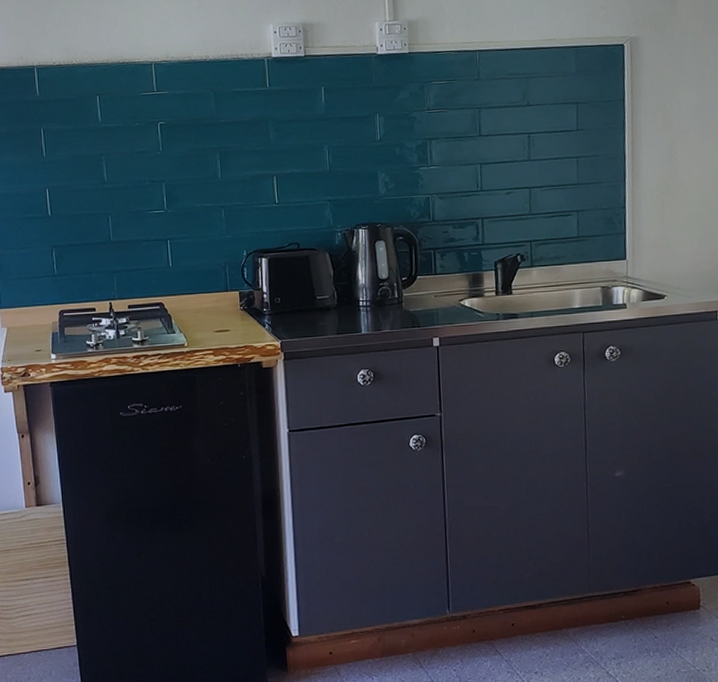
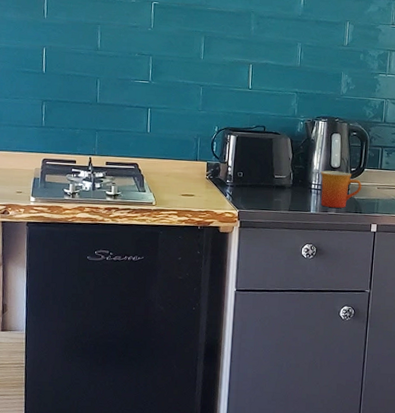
mug: none [367,282,417,325] -> present [320,170,362,208]

